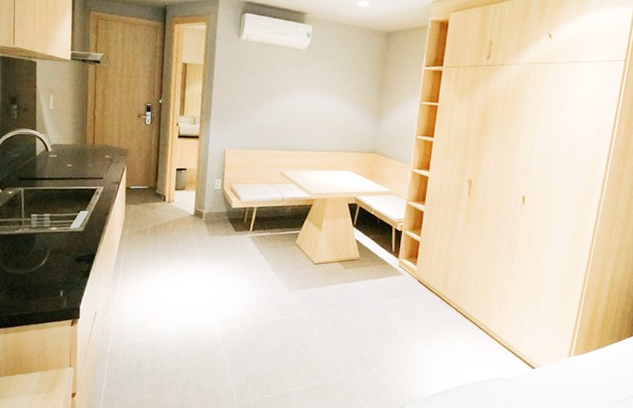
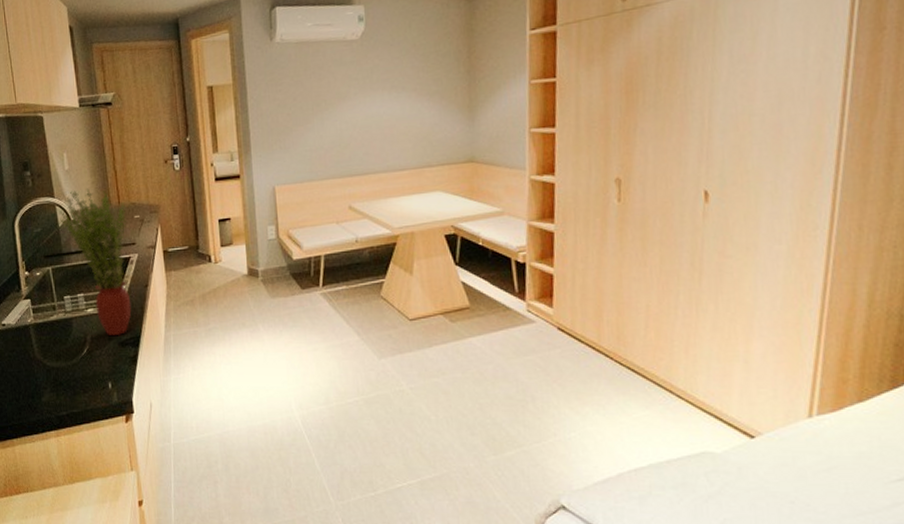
potted plant: none [38,127,100,253] -> present [58,188,132,336]

